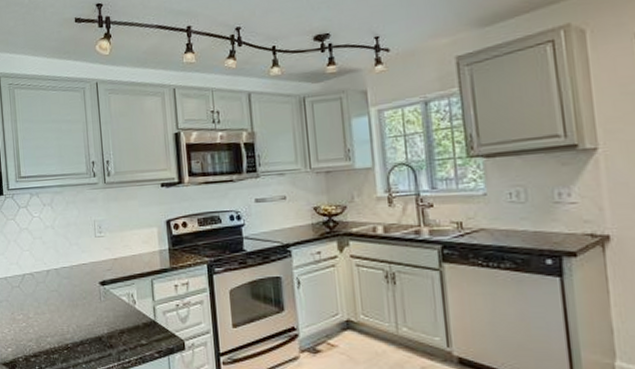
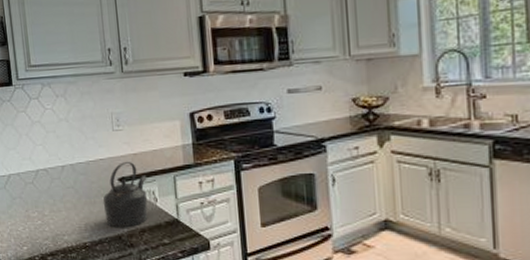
kettle: none [84,265,127,330] -> present [103,161,148,228]

